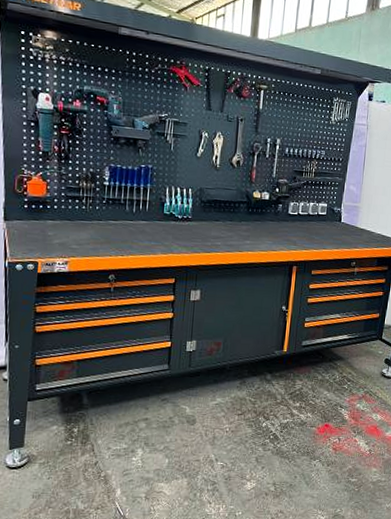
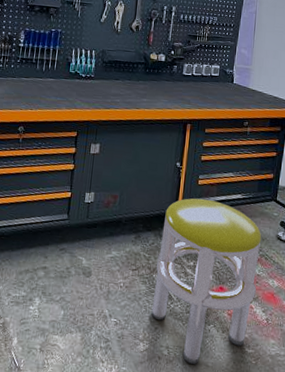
stool: none [258,341,367,496] -> present [151,198,262,364]

